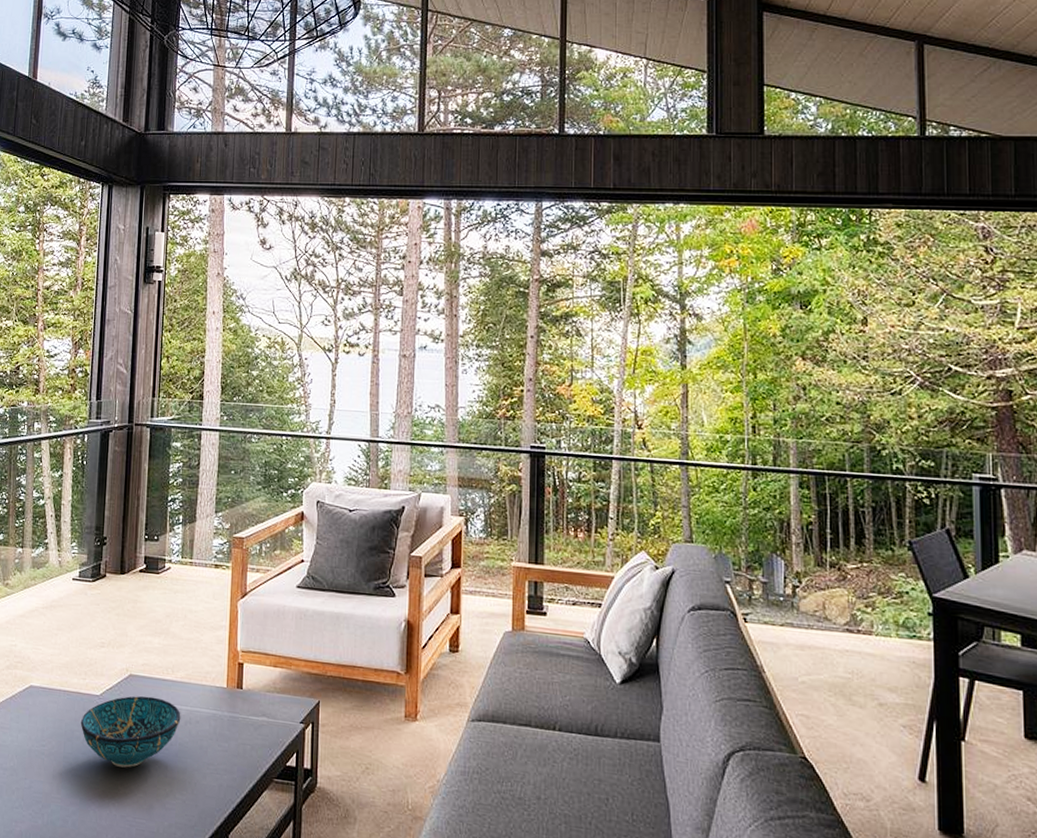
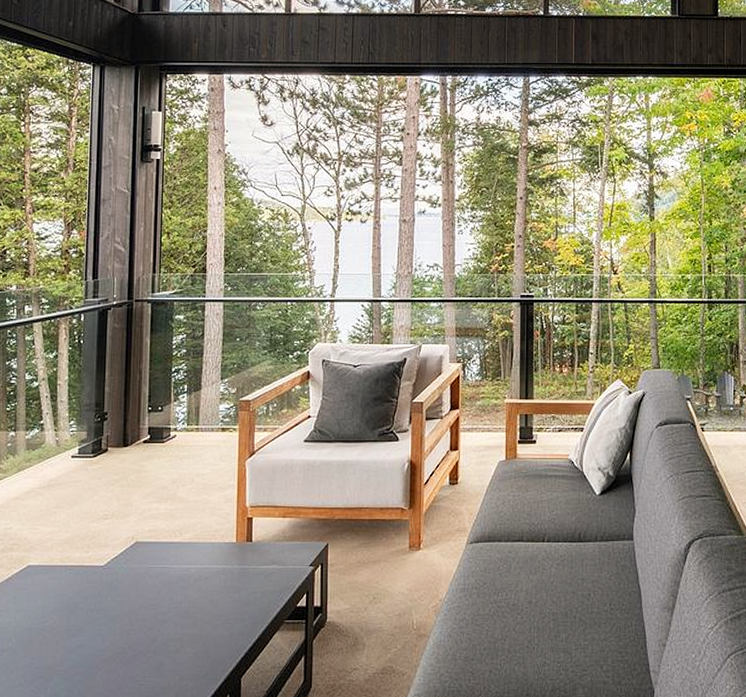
decorative bowl: present [80,695,181,768] -> none [84,560,190,631]

